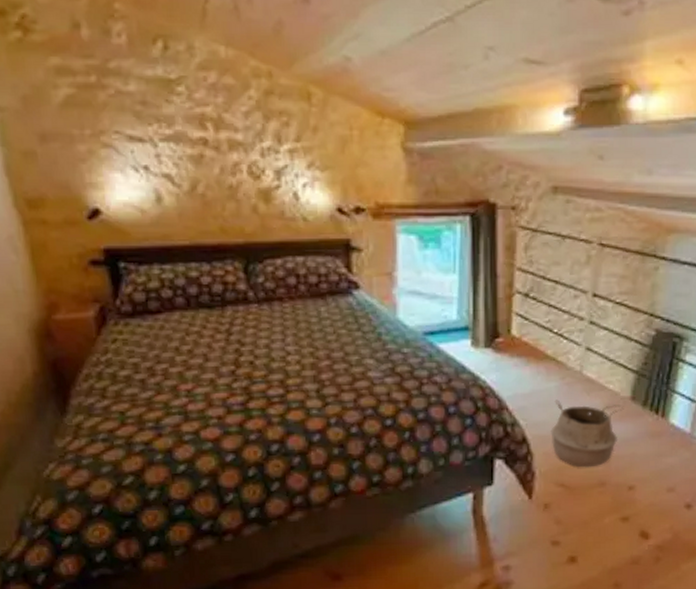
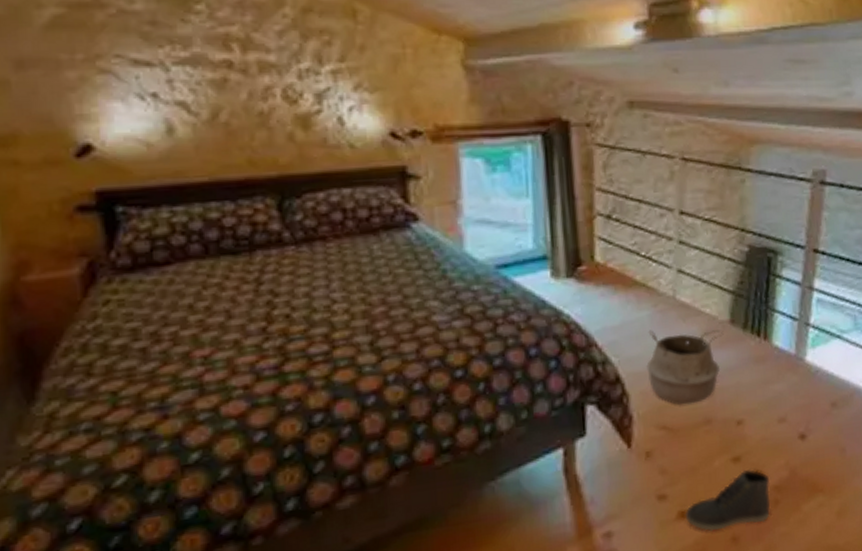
sneaker: none [574,528,654,577] -> present [685,469,771,532]

